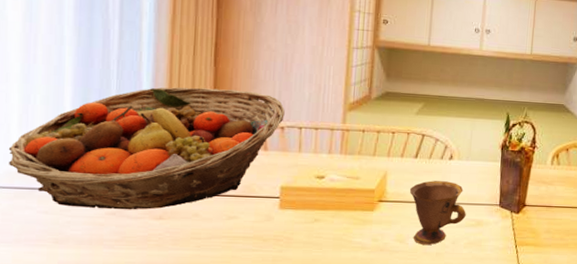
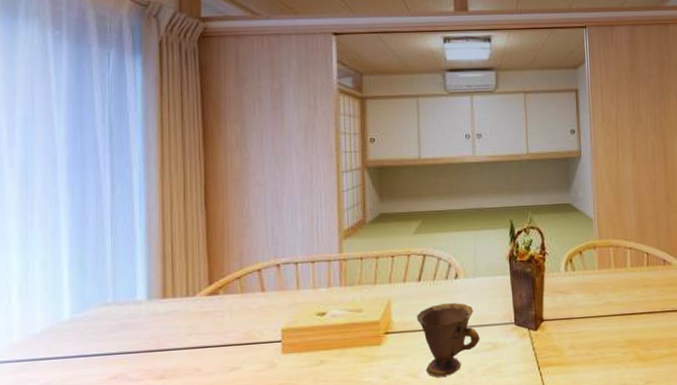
fruit basket: present [8,87,285,210] -> none [10,230,279,375]

